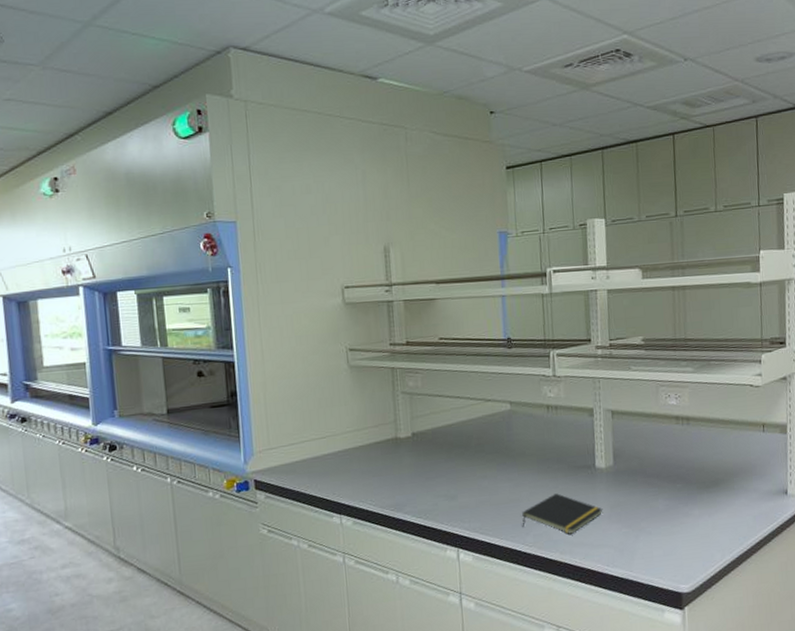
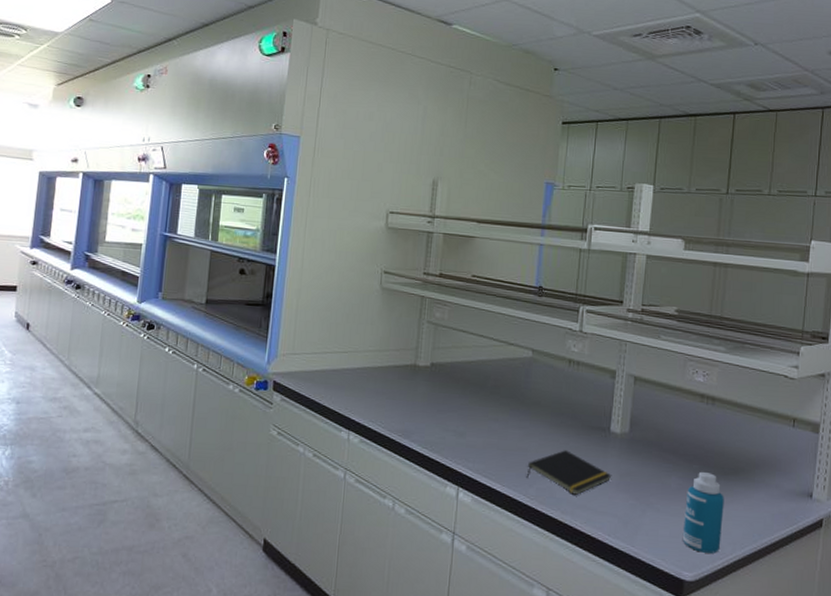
bottle: none [674,488,711,564] -> present [682,471,724,554]

